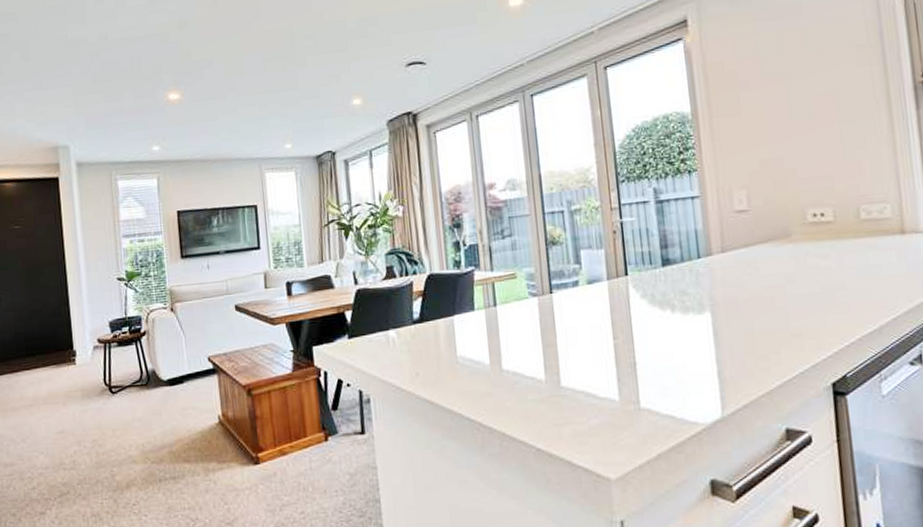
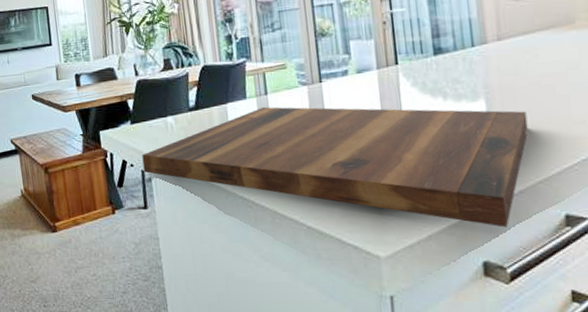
cutting board: none [360,319,751,444] -> present [142,107,528,228]

